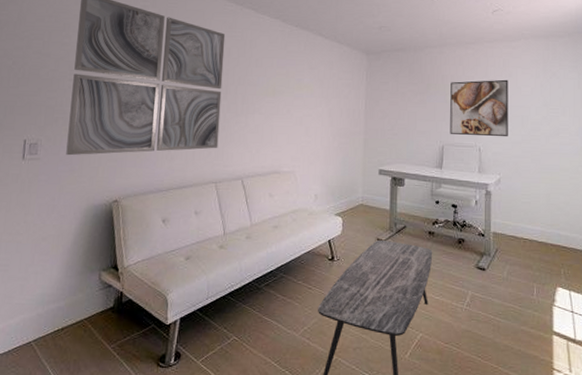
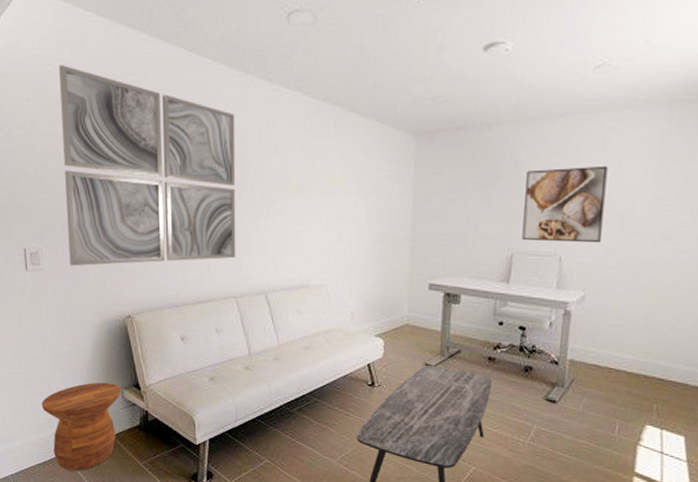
side table: none [15,264,99,359] -> present [41,382,121,471]

